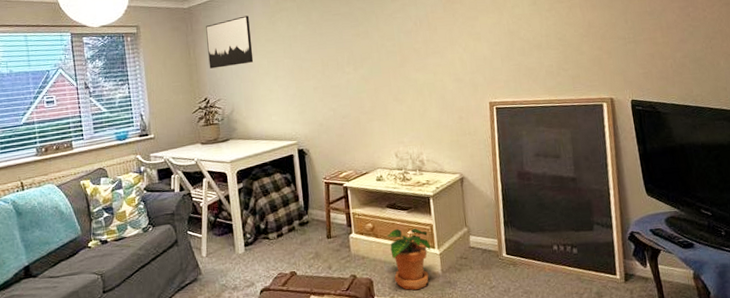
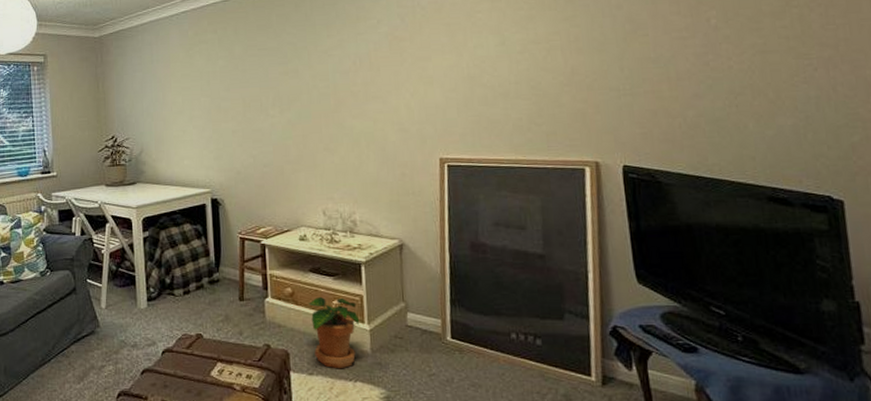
wall art: present [206,15,254,69] -> none [117,47,167,104]

